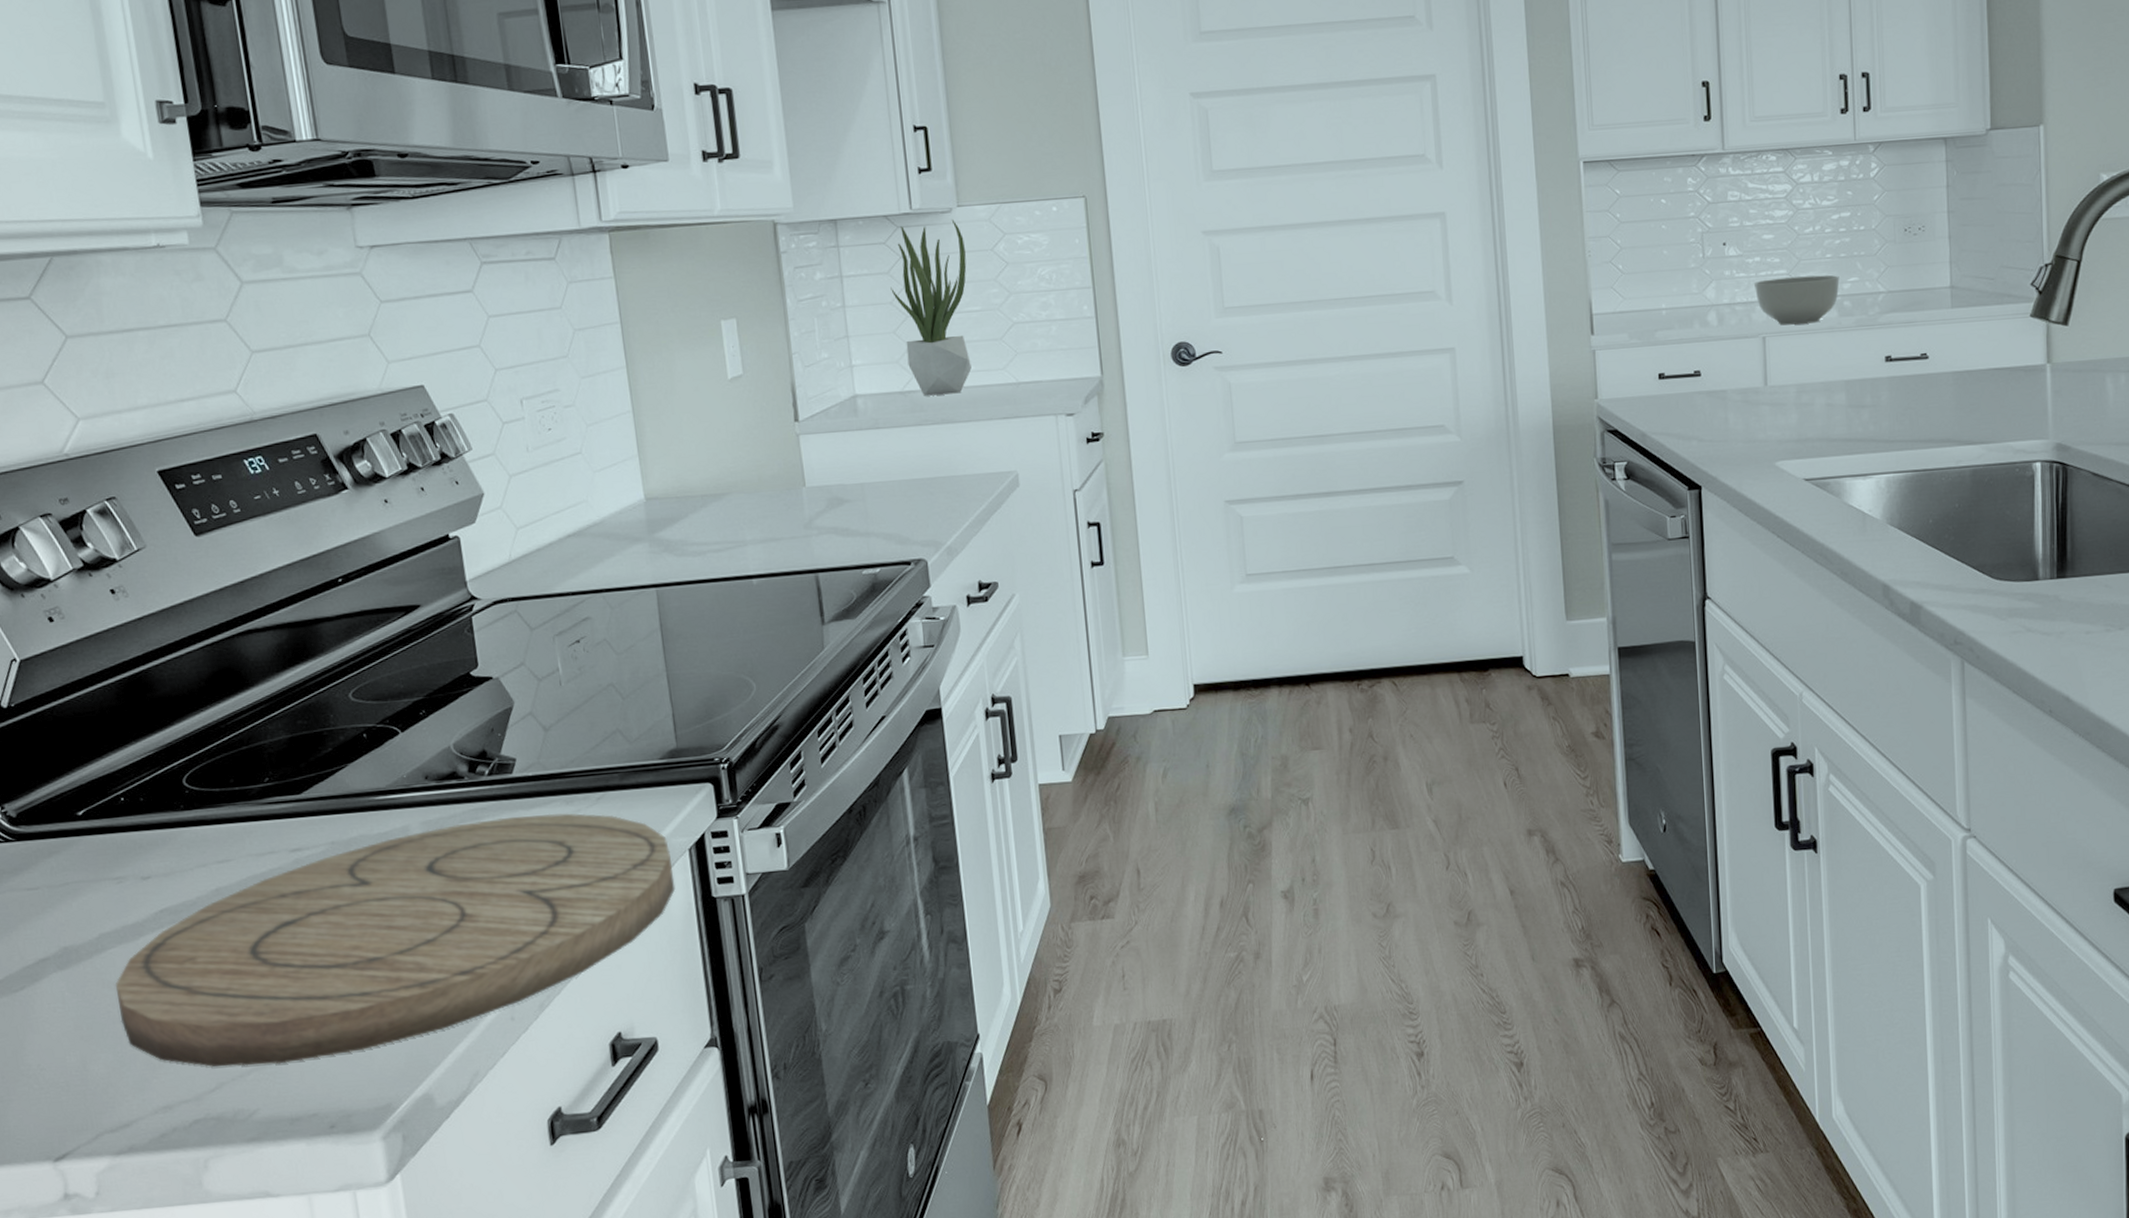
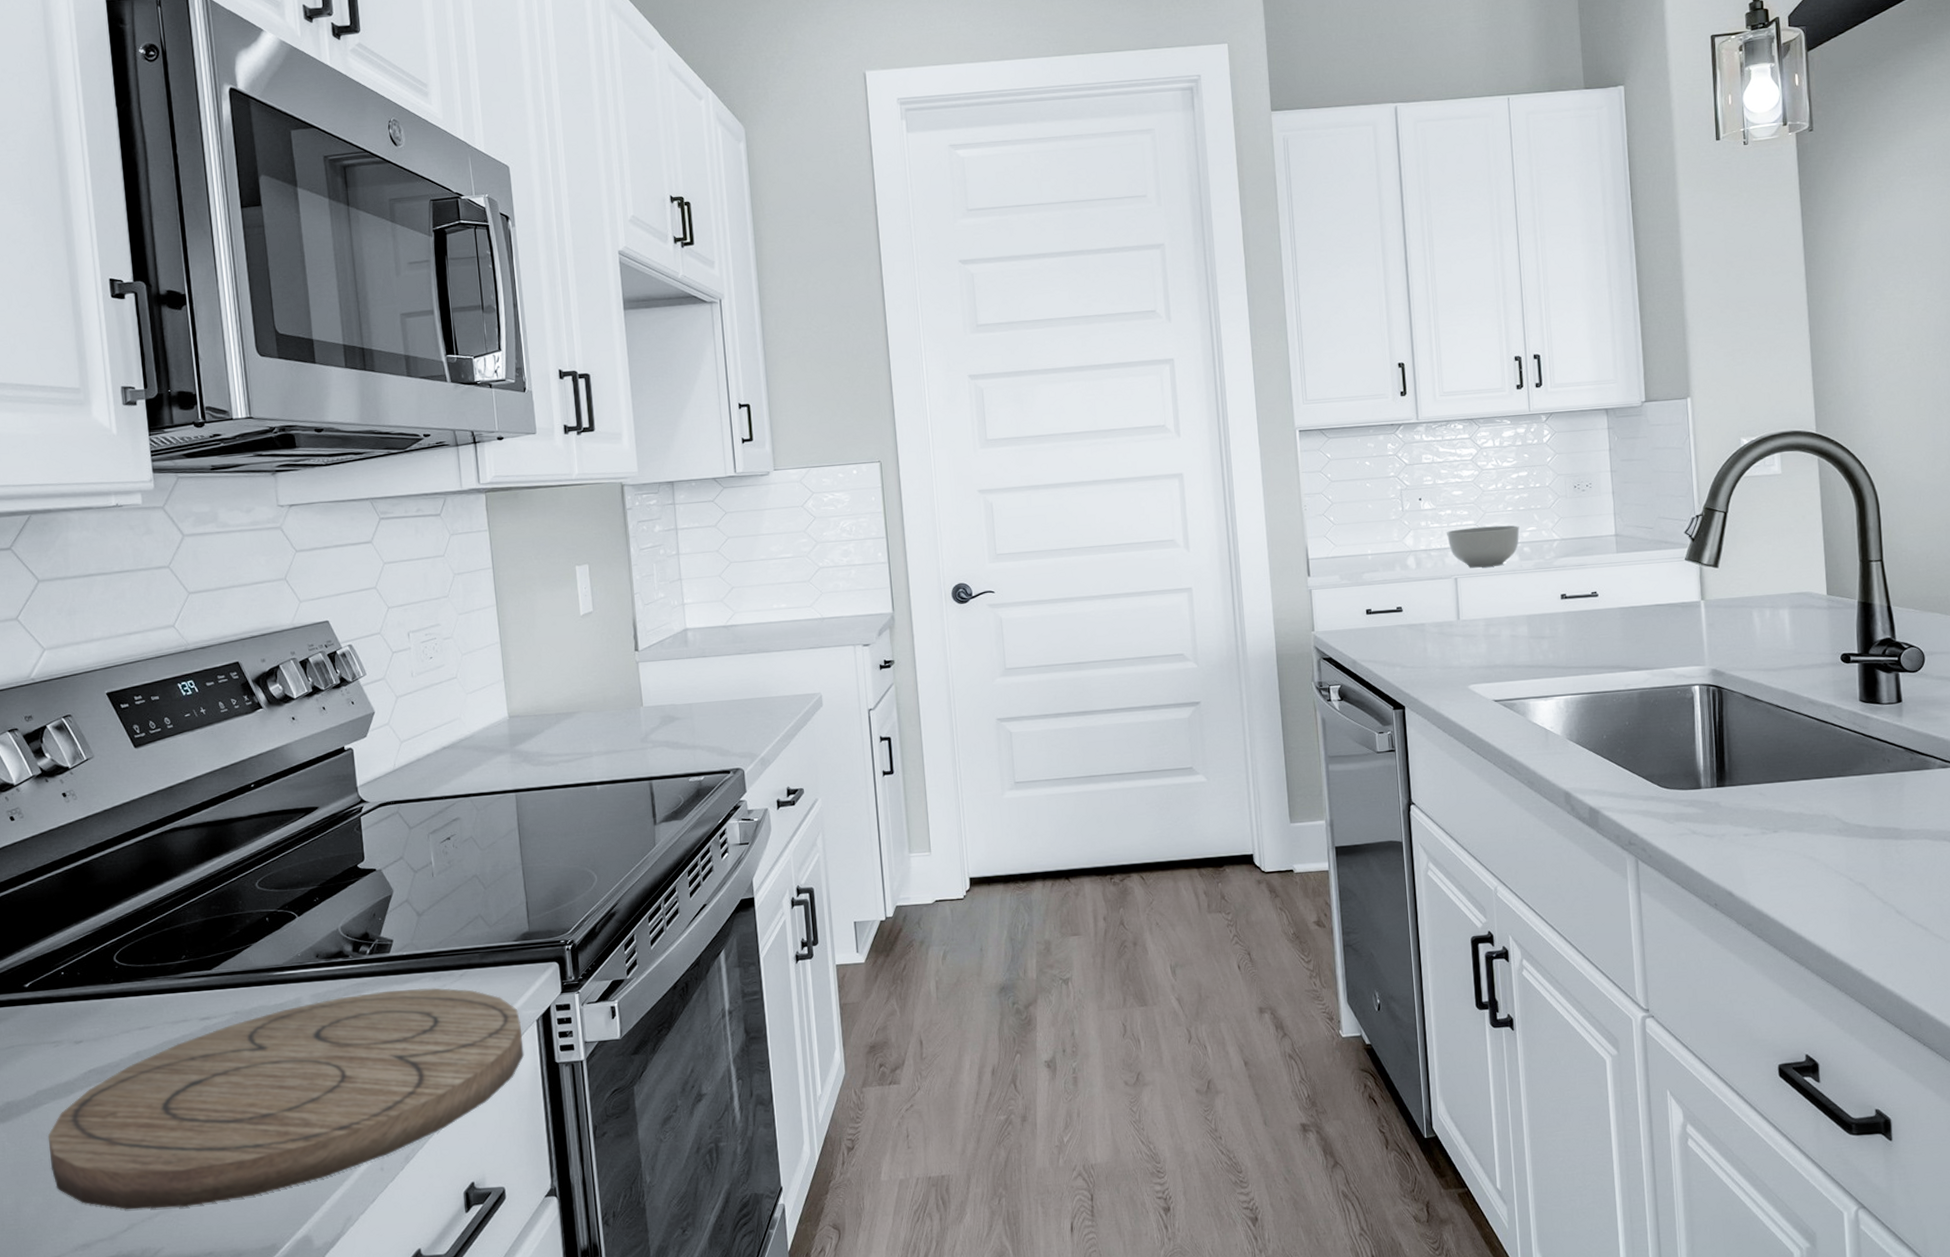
potted plant: present [890,220,972,396] -> none [717,481,784,630]

